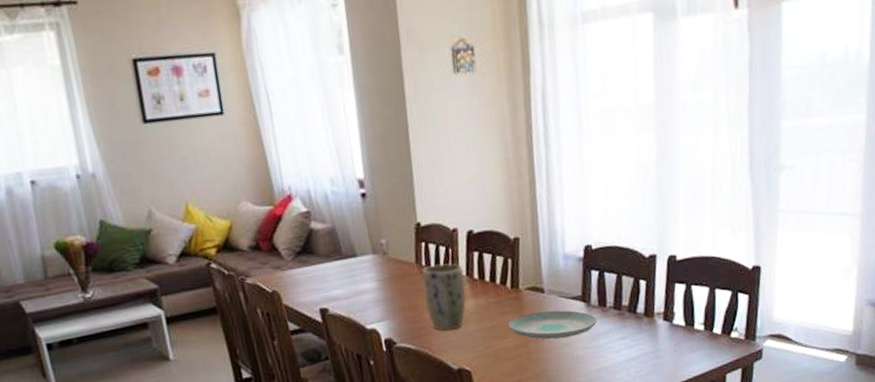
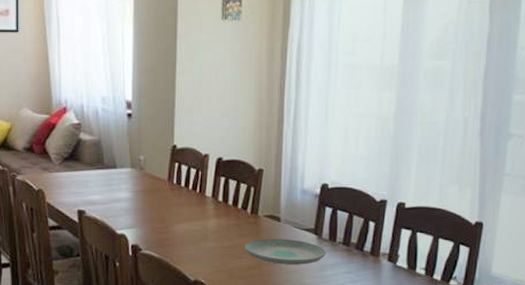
plant pot: present [422,263,466,330] -> none [171,183,210,244]

